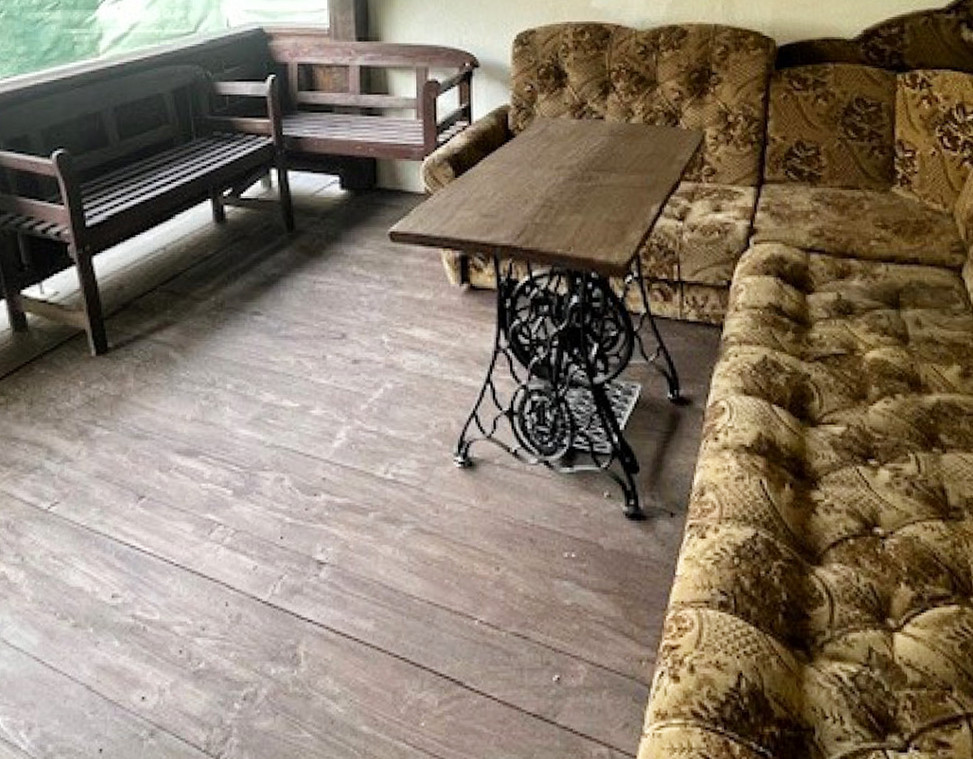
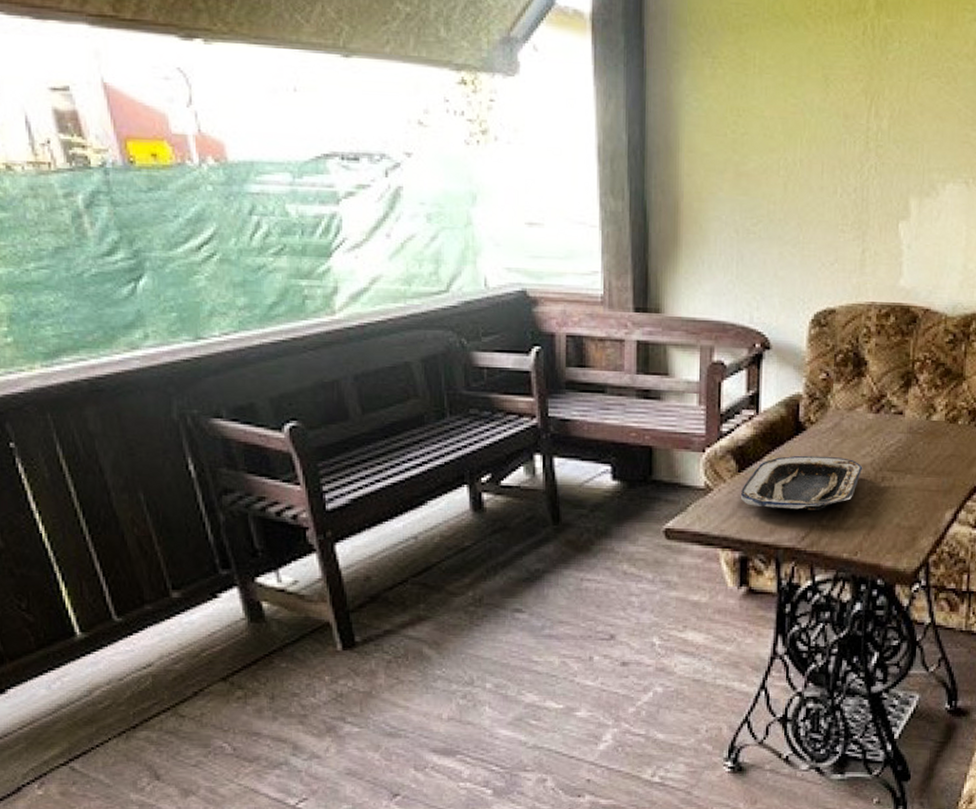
tray: none [459,159,570,211] -> present [741,455,863,511]

